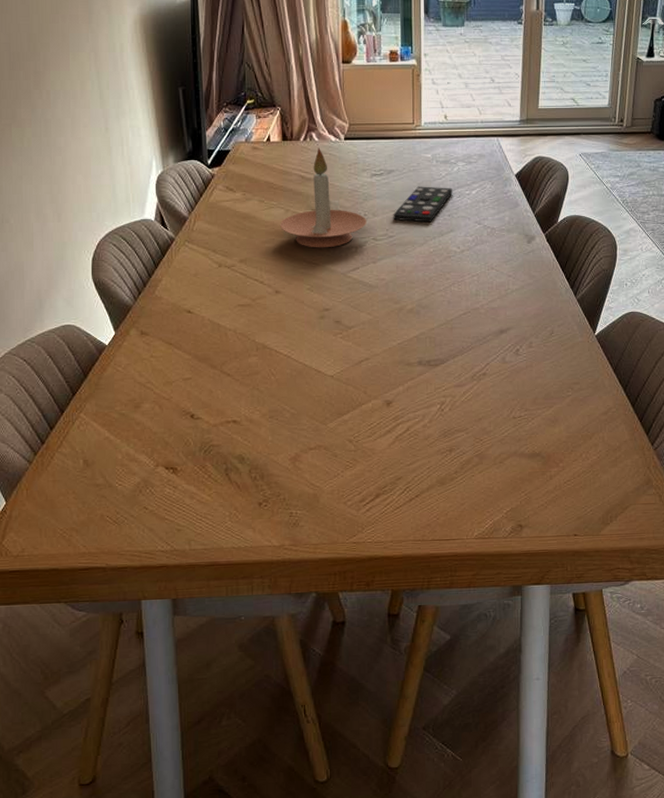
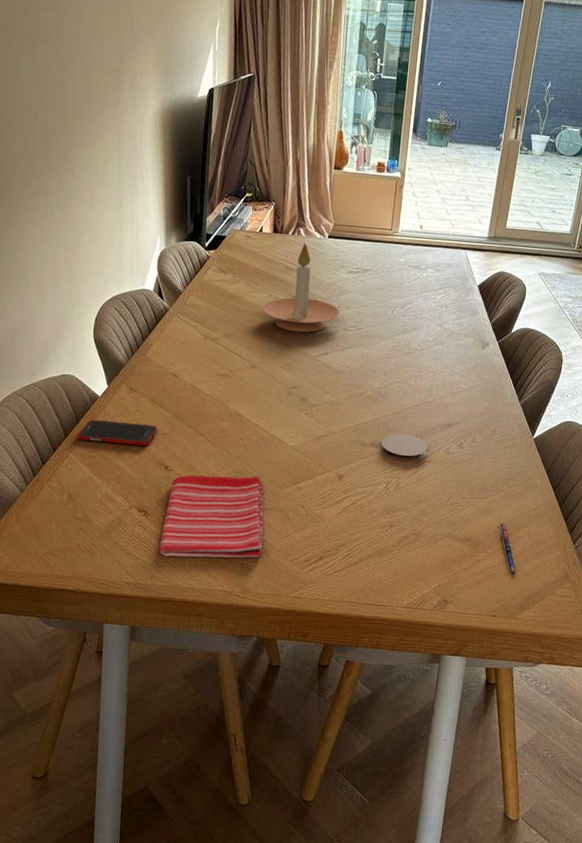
cell phone: none [86,370,177,397] -> present [77,419,158,446]
dish towel: none [195,413,310,516] -> present [159,475,264,558]
remote control: present [393,186,453,223] -> none [363,286,420,320]
coaster: none [429,347,482,378] -> present [381,433,428,462]
pen: none [569,431,594,485] -> present [499,522,517,573]

